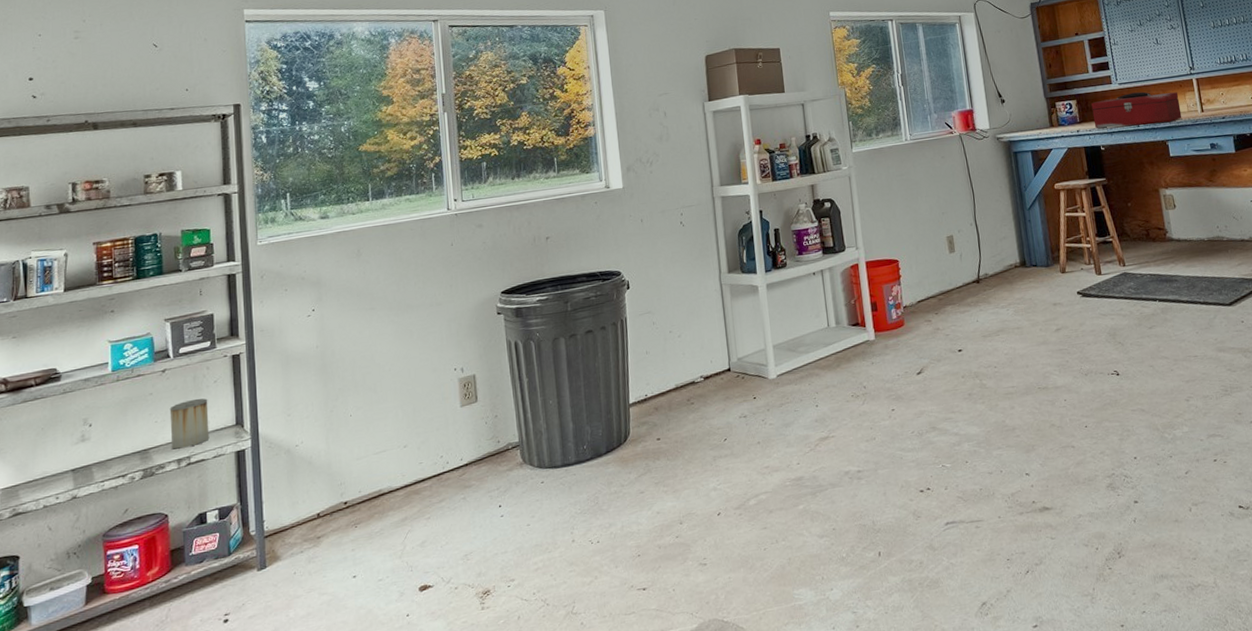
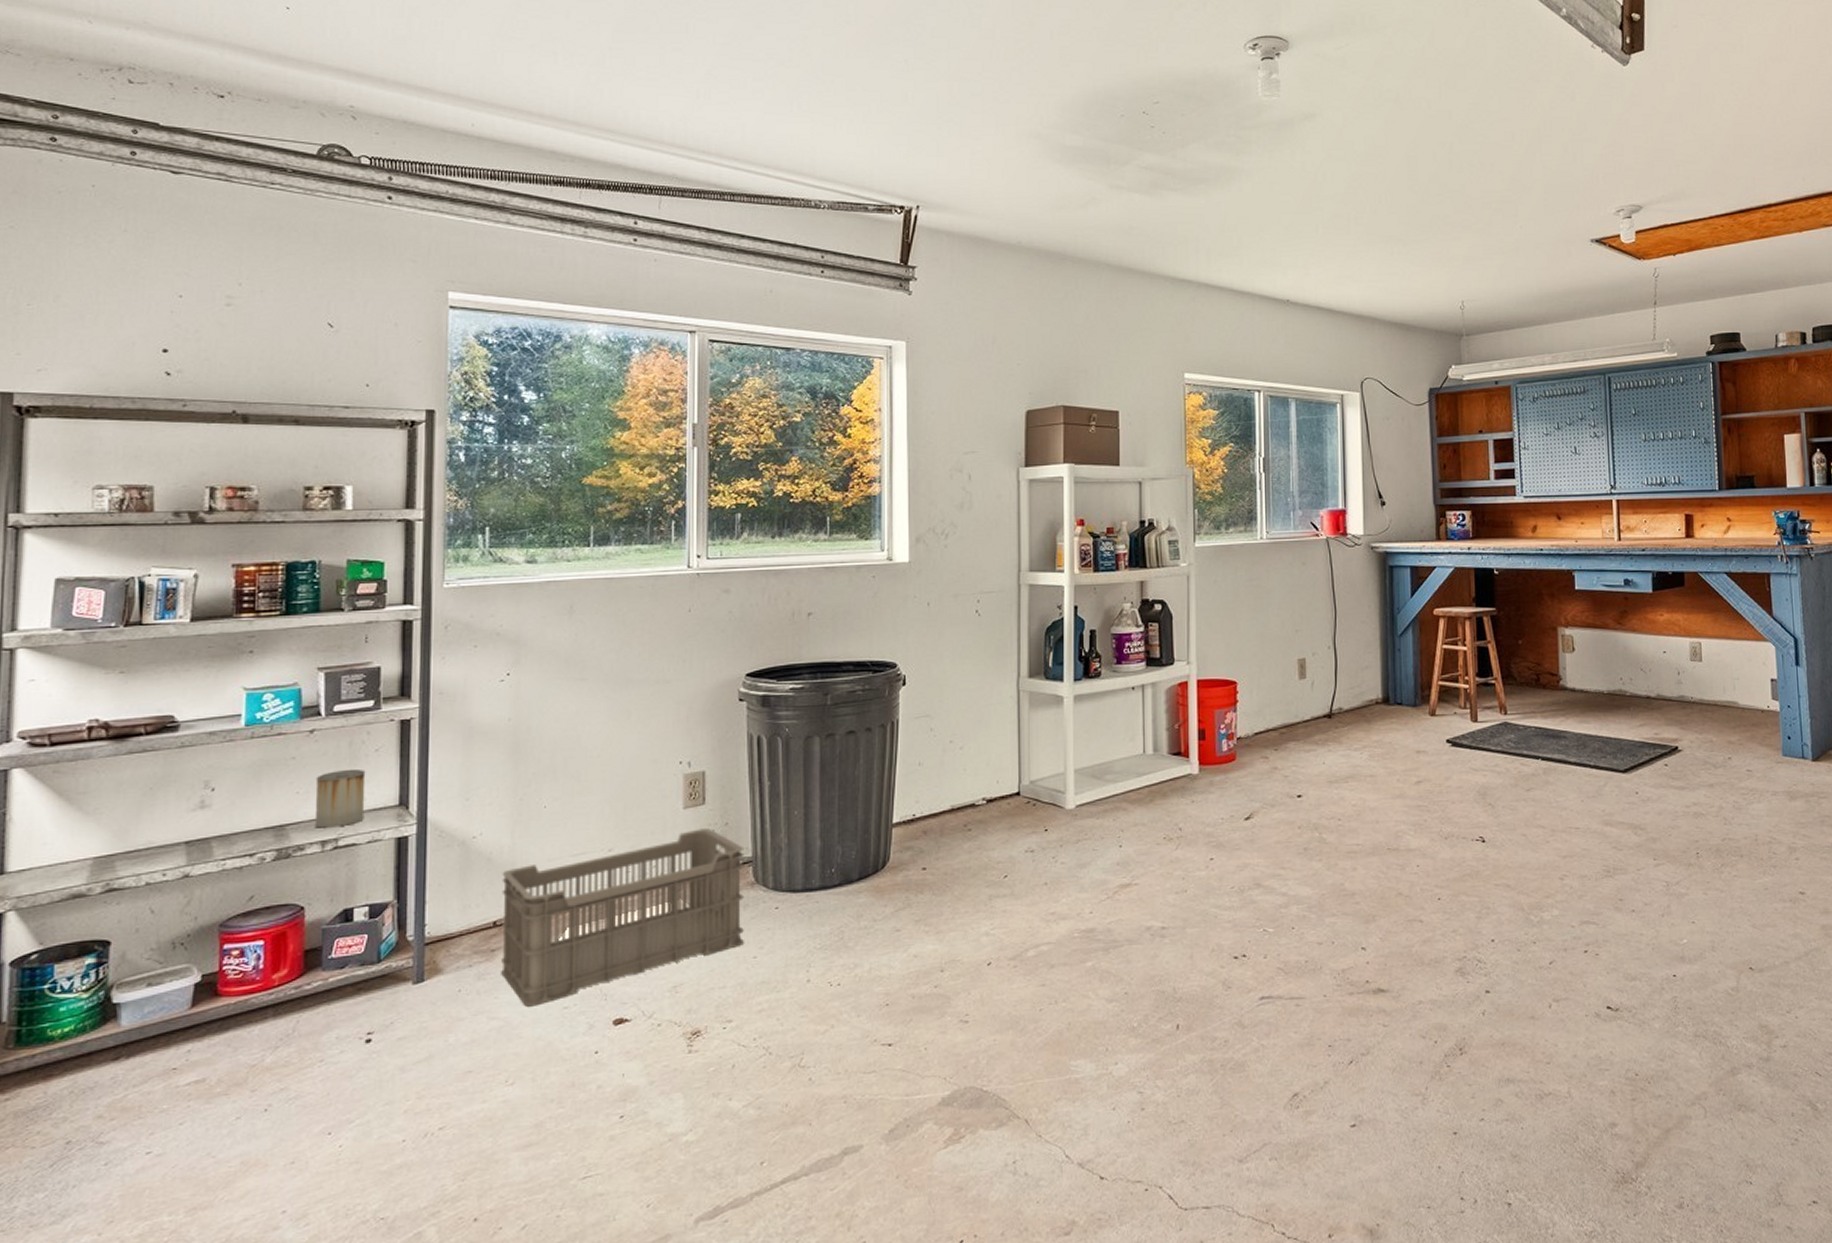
plastic crate: none [321,421,518,582] -> present [501,828,745,1007]
toolbox: present [1091,91,1182,129] -> none [1488,509,1595,549]

